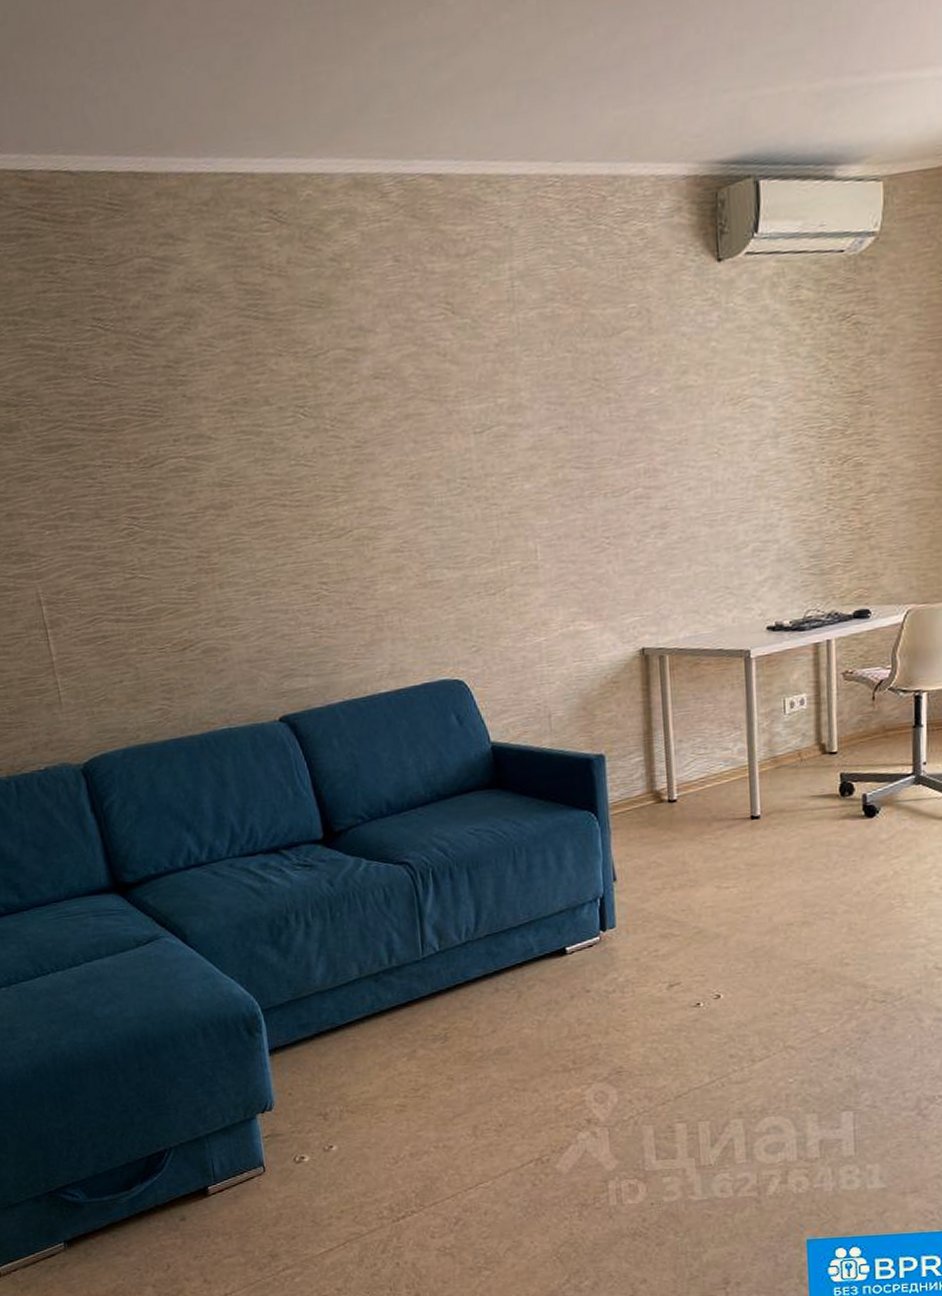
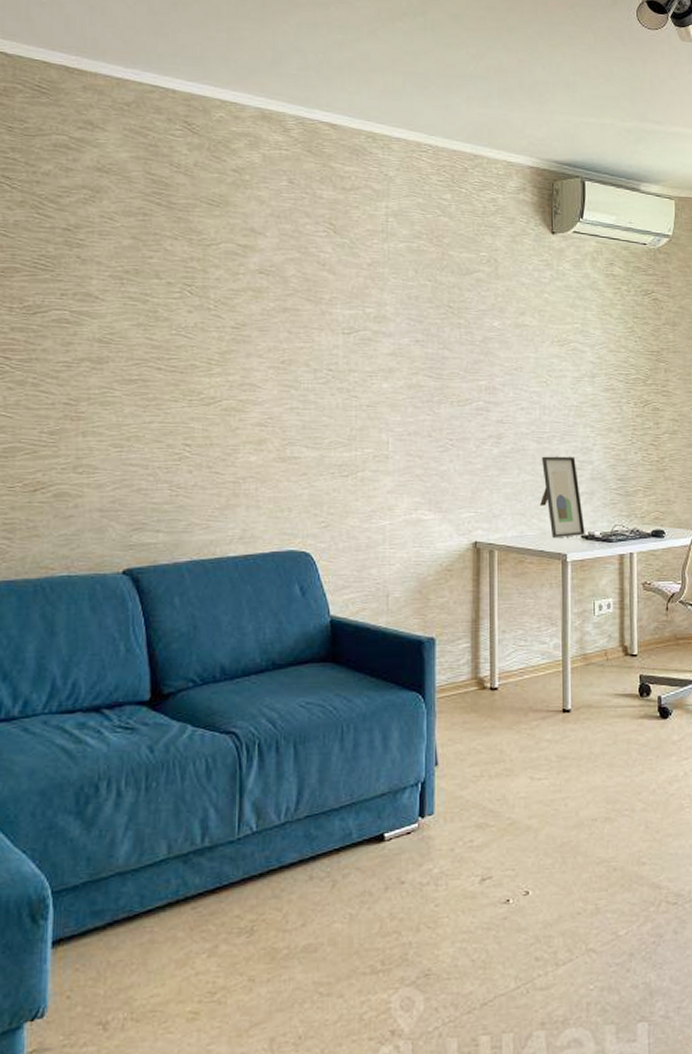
picture frame: none [715,537,772,635] -> present [540,456,585,539]

